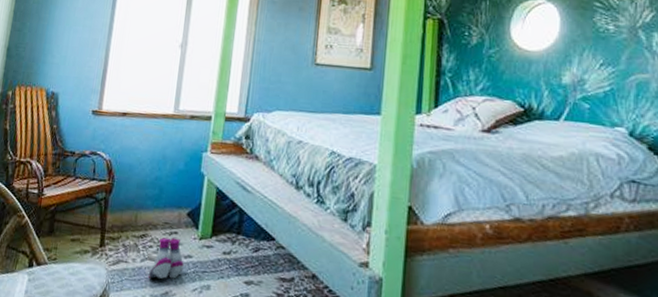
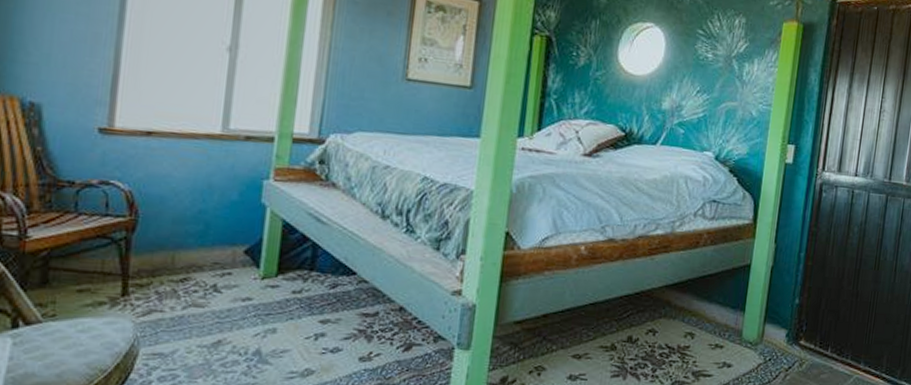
boots: present [148,237,184,280] -> none [192,279,242,329]

